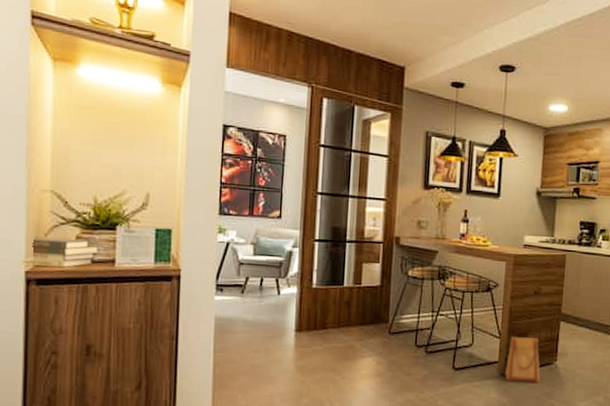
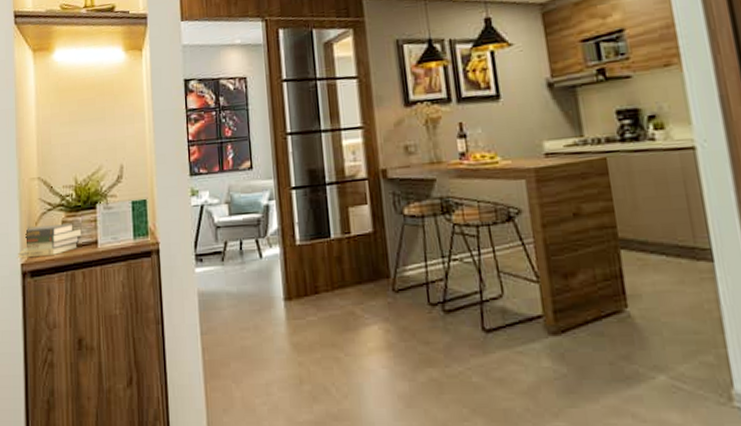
shopping bag: present [505,337,540,384] -> none [553,277,609,343]

